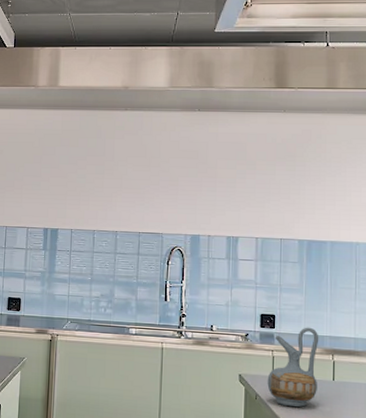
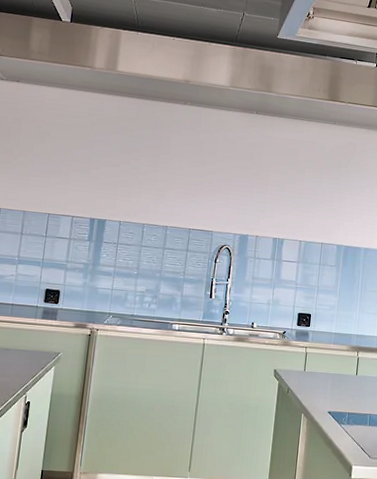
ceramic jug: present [267,327,319,407] -> none [299,326,348,399]

